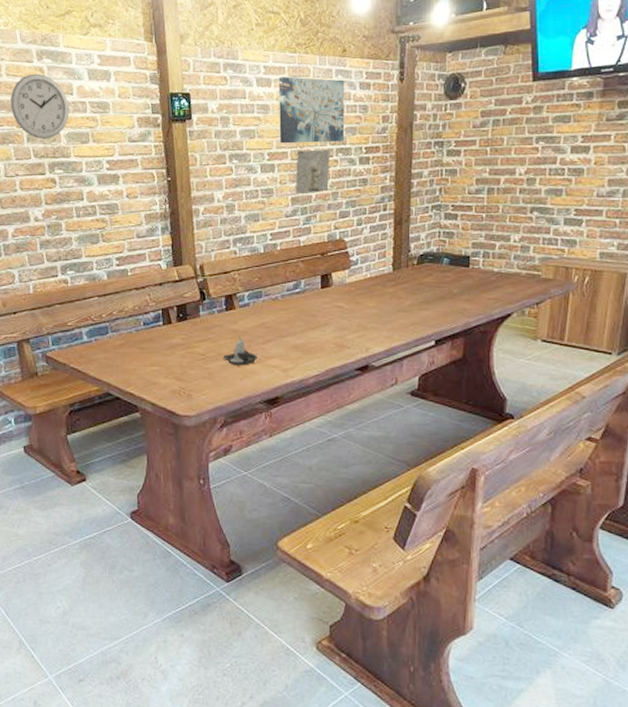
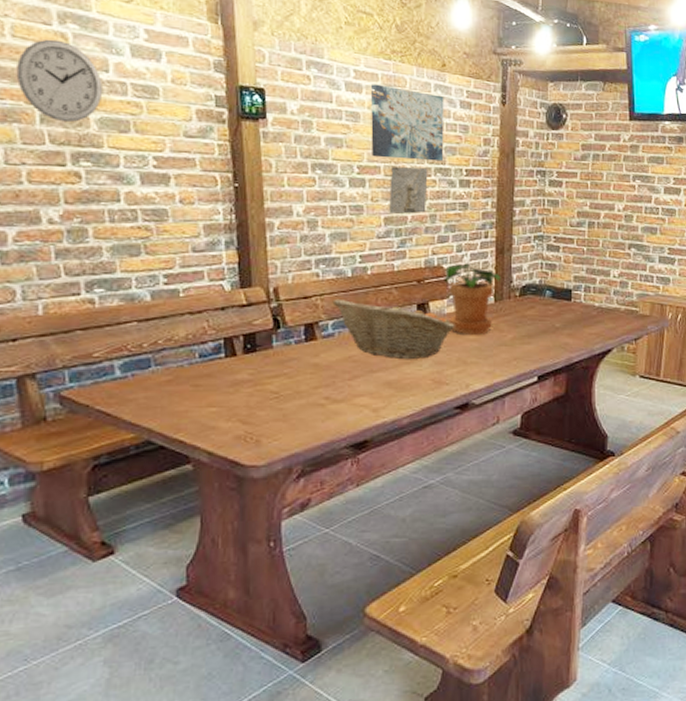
candle: present [223,334,259,366] -> none [301,369,344,405]
fruit basket: none [248,272,356,326] -> present [332,298,455,360]
potted plant: none [345,235,400,302] -> present [444,263,502,335]

